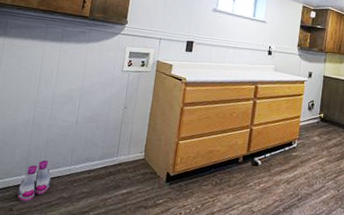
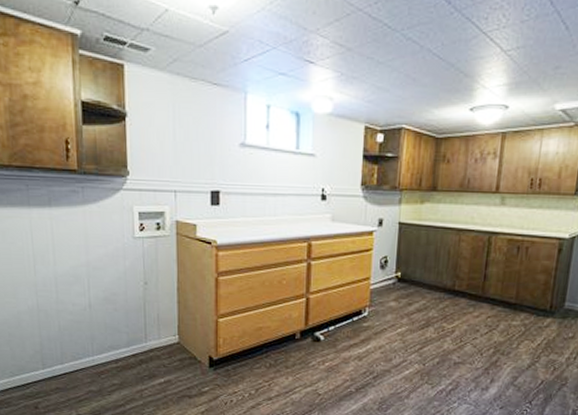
boots: present [17,160,51,202] -> none [38,352,75,398]

